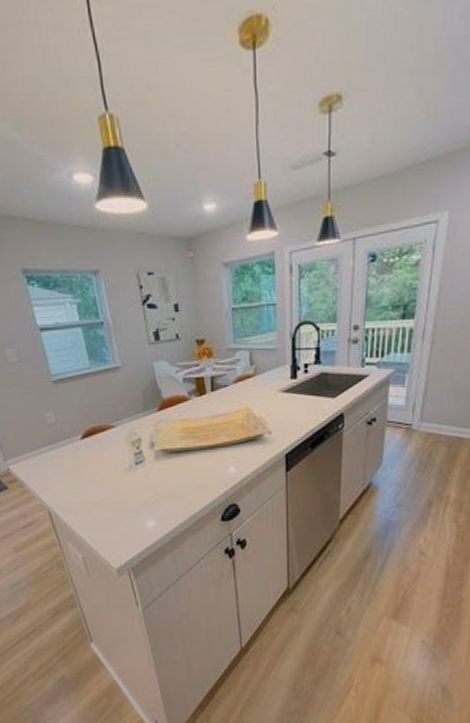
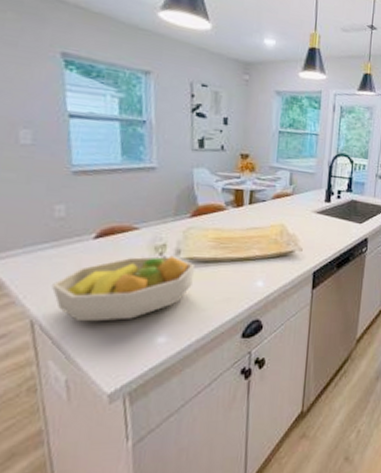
fruit bowl: none [56,449,170,511] -> present [51,255,196,322]

